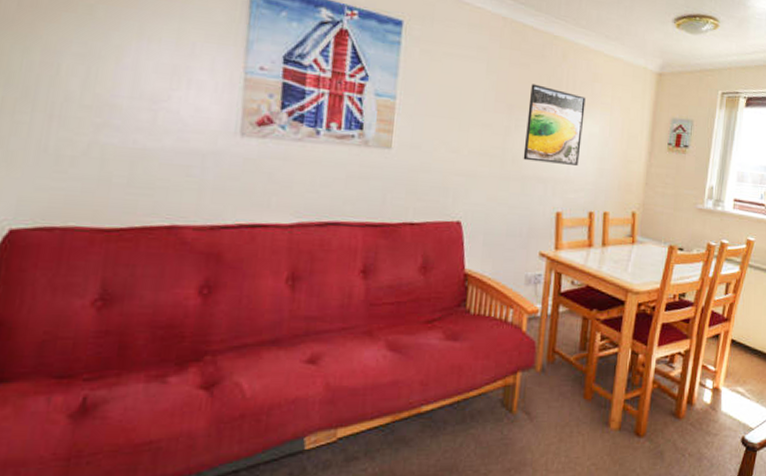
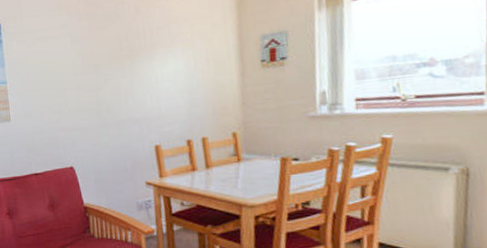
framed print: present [523,84,586,166] -> none [111,40,168,108]

